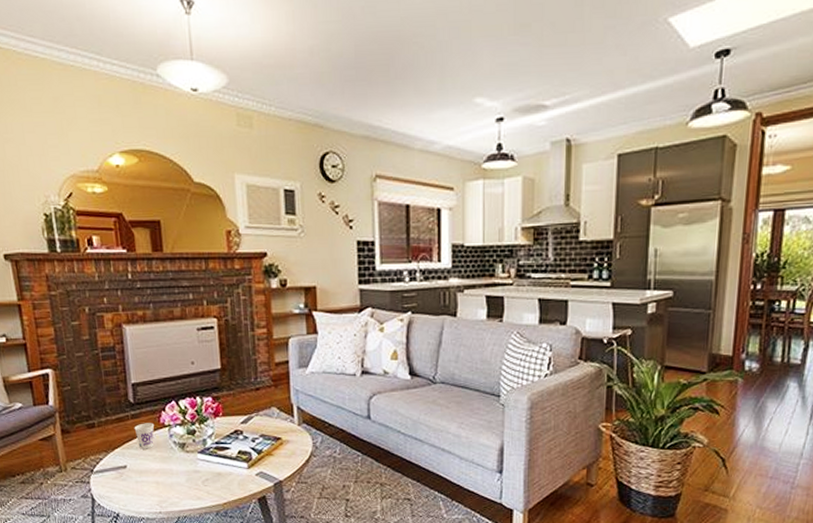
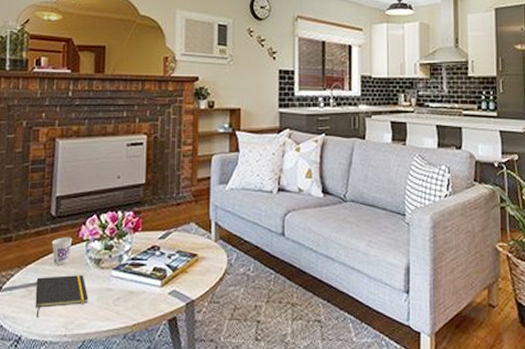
notepad: none [124,458,178,497] -> present [35,275,89,317]

